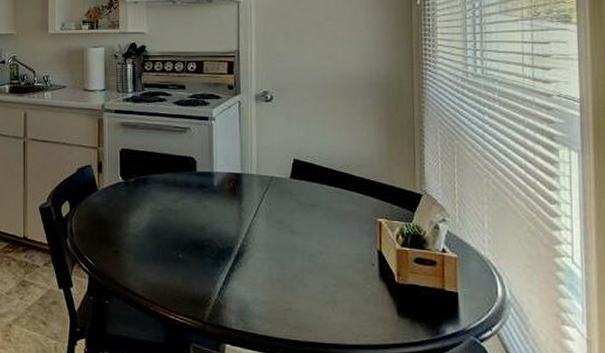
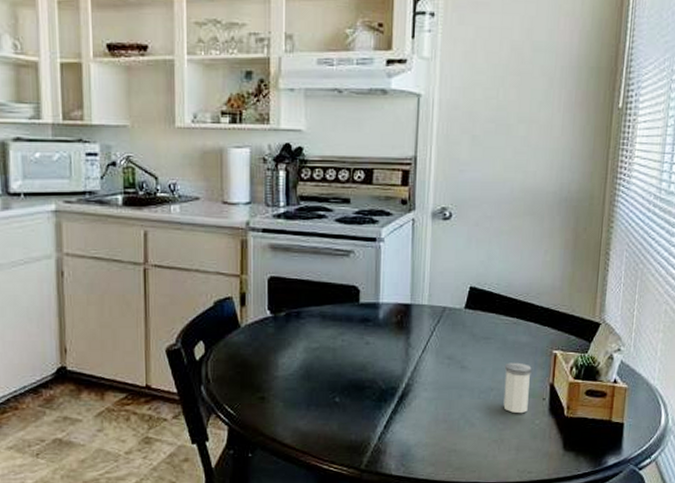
salt shaker: none [331,228,358,278] -> present [503,362,532,414]

